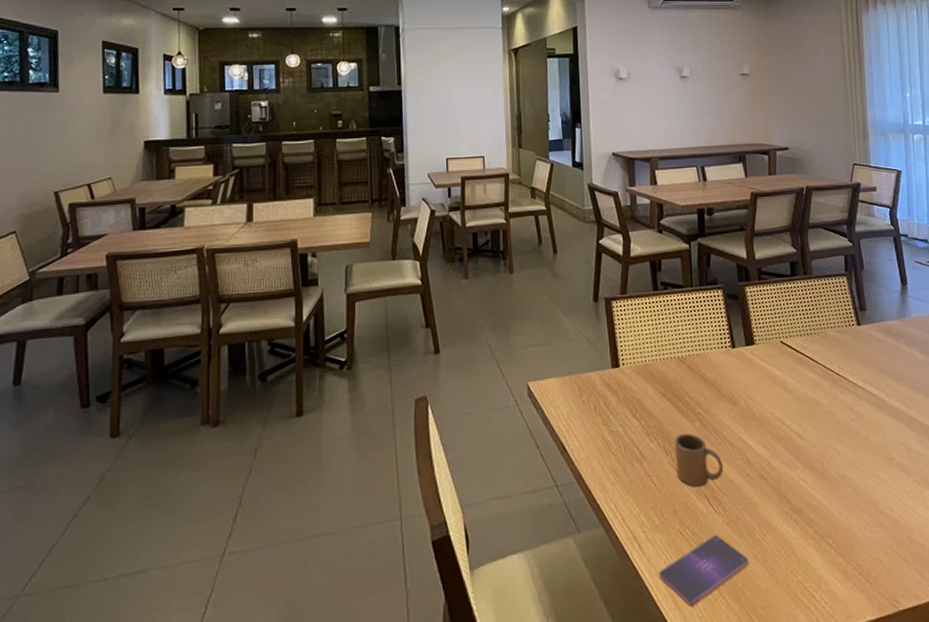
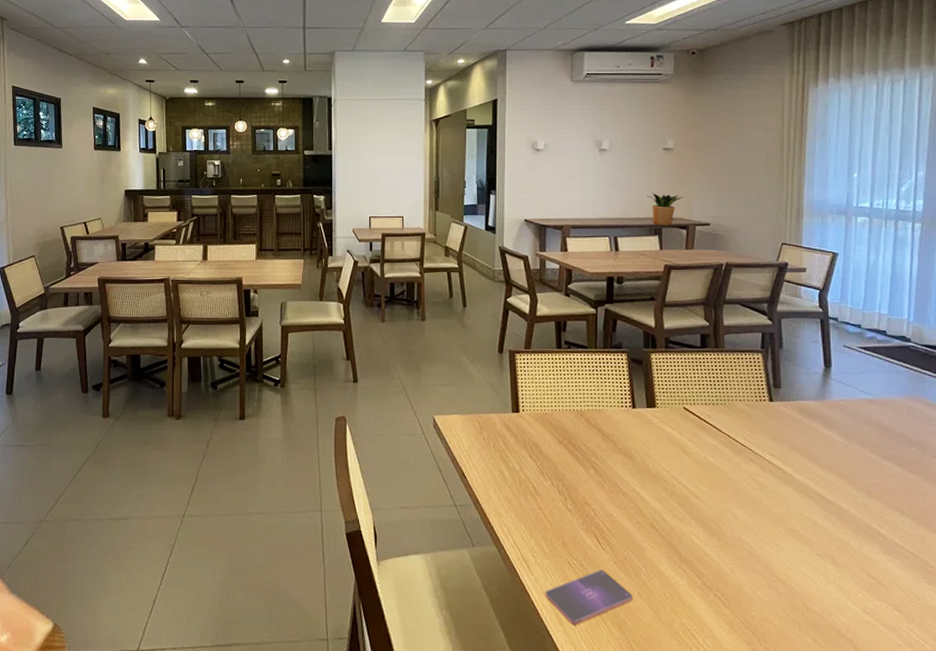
mug: present [674,433,724,487] -> none [567,477,615,526]
potted plant: none [728,119,763,153] -> present [646,193,684,226]

